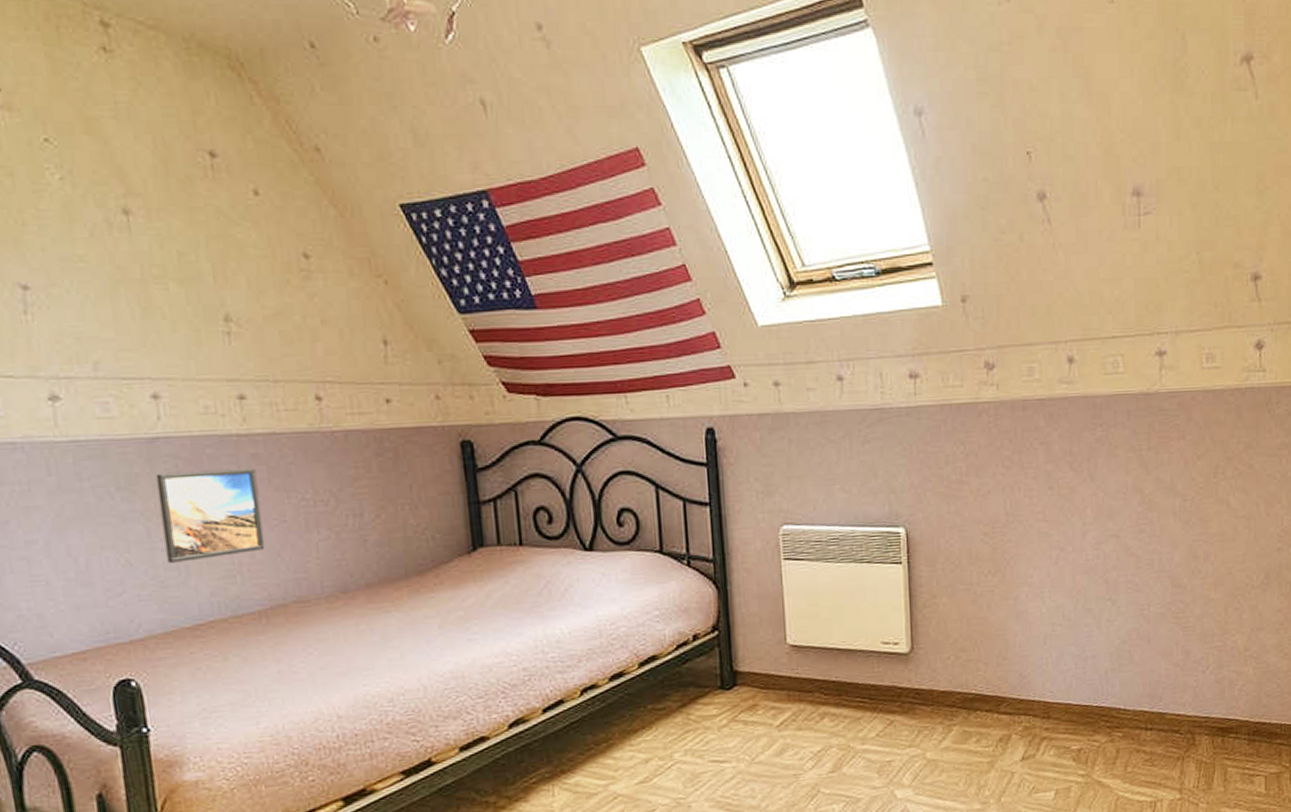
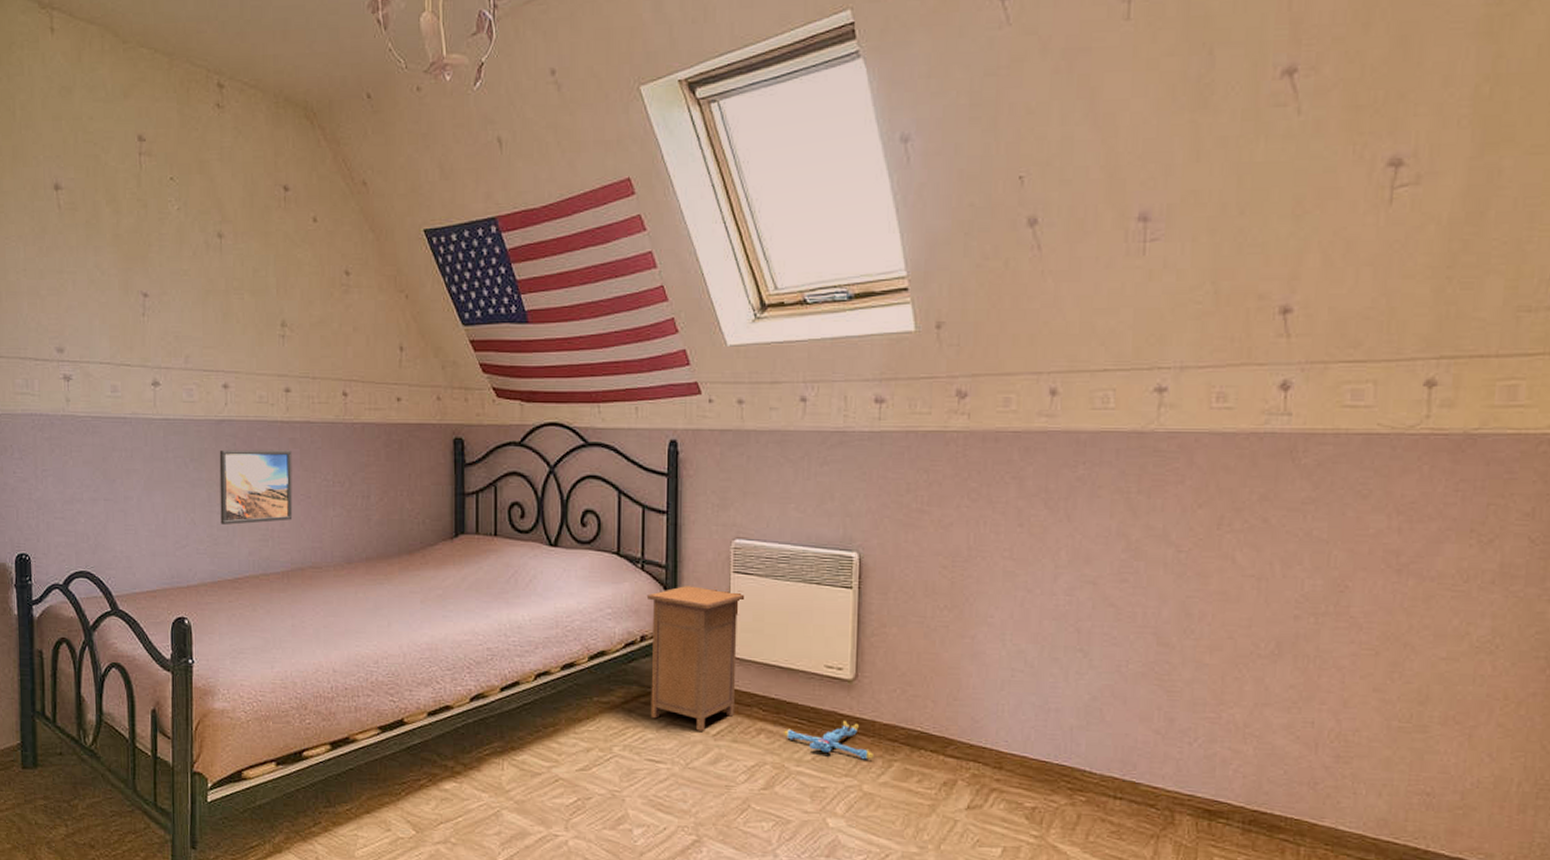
nightstand: none [697,576,797,724] -> present [648,586,744,731]
plush toy: none [846,694,935,729] -> present [783,721,875,760]

